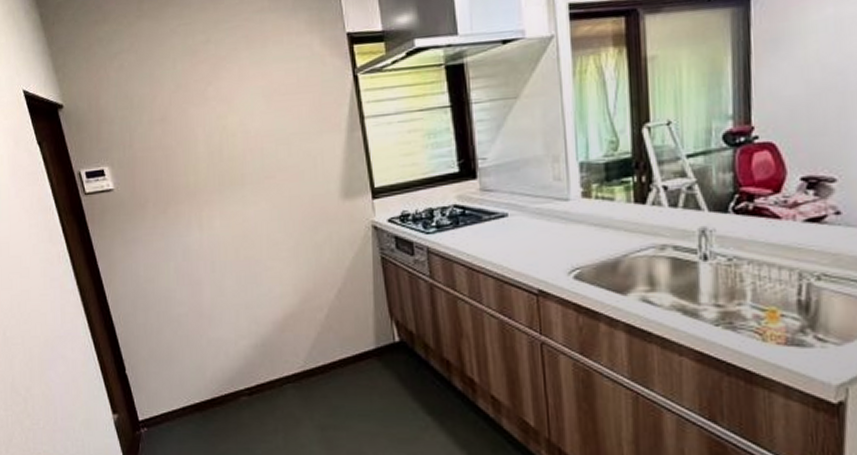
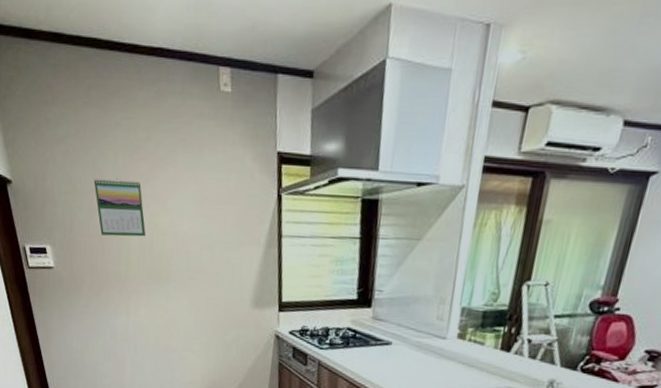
calendar: none [152,85,214,147] -> present [94,179,146,237]

